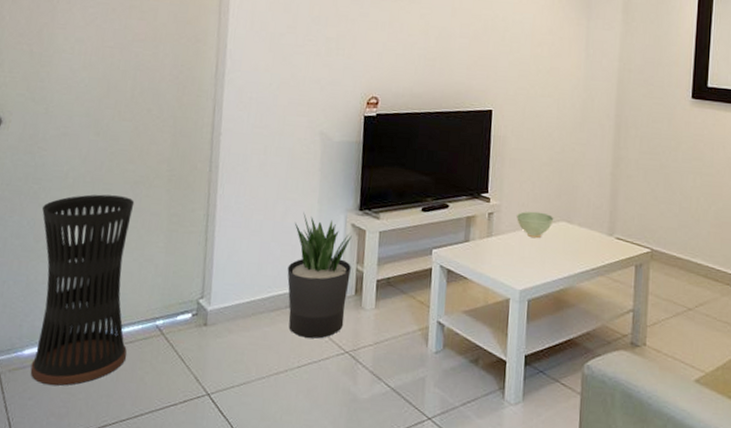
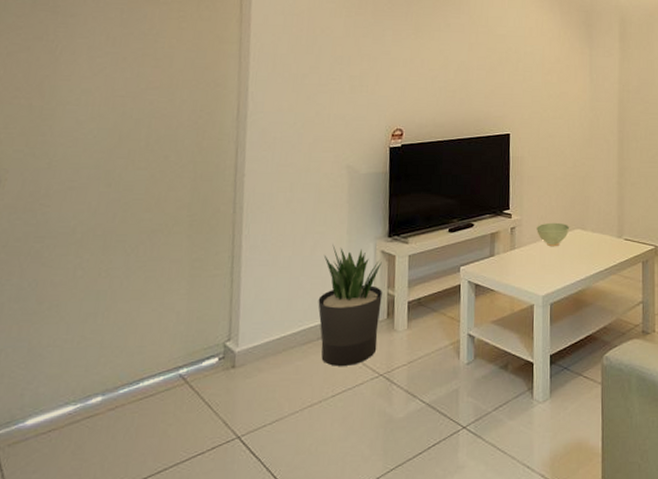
umbrella stand: present [30,194,135,386] -> none [34,247,152,453]

